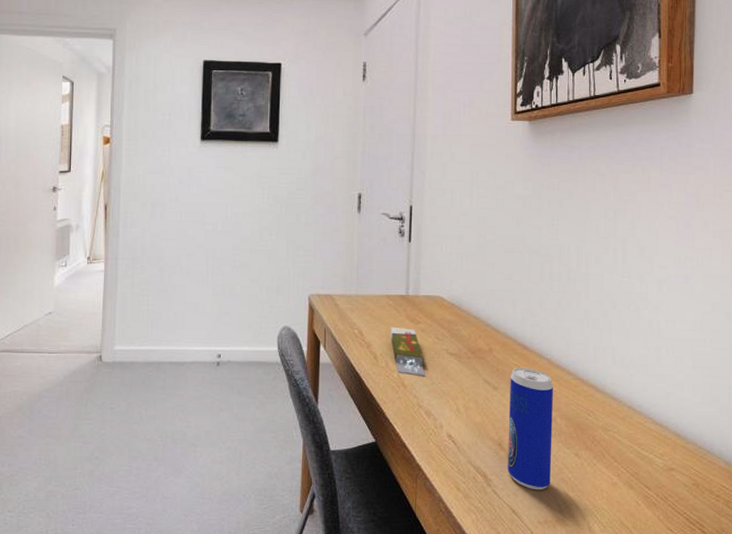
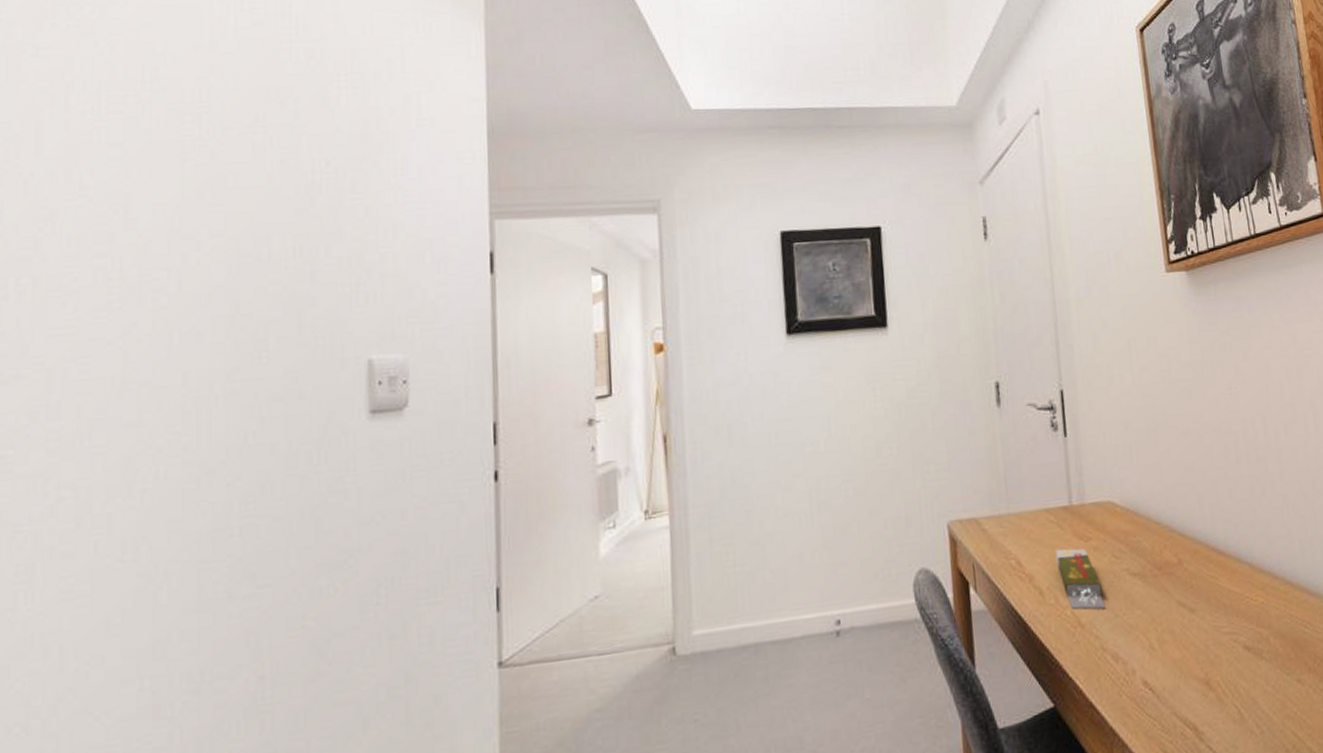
beverage can: present [508,367,553,491] -> none [1207,578,1274,737]

